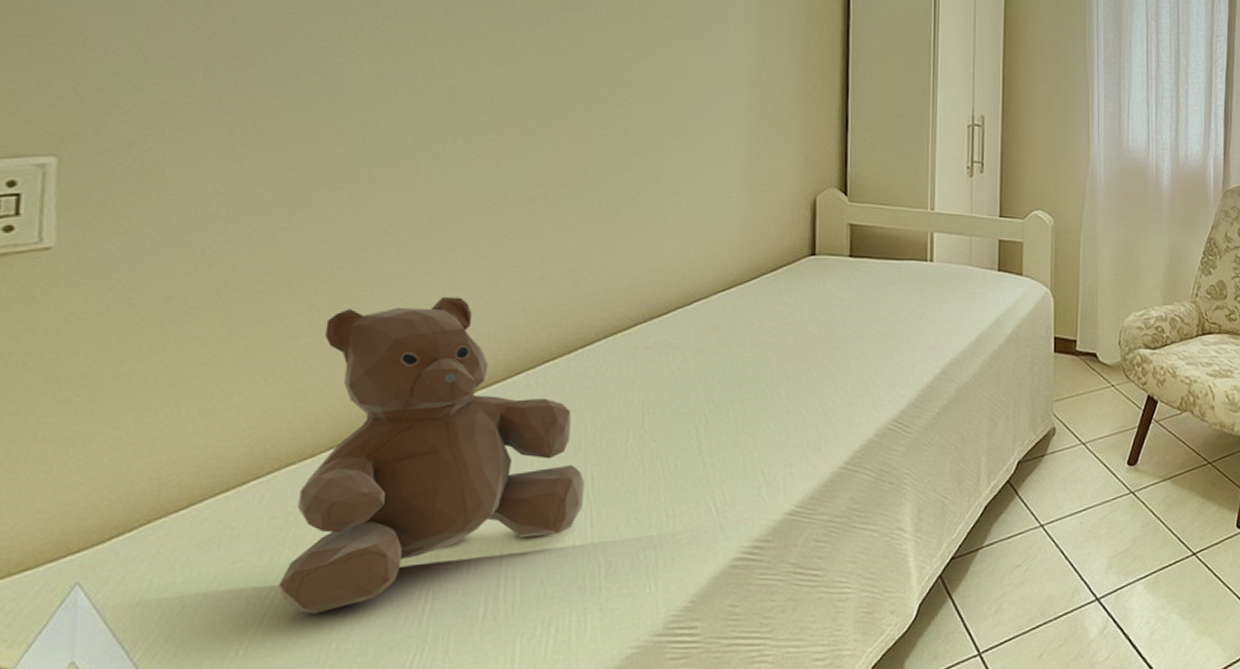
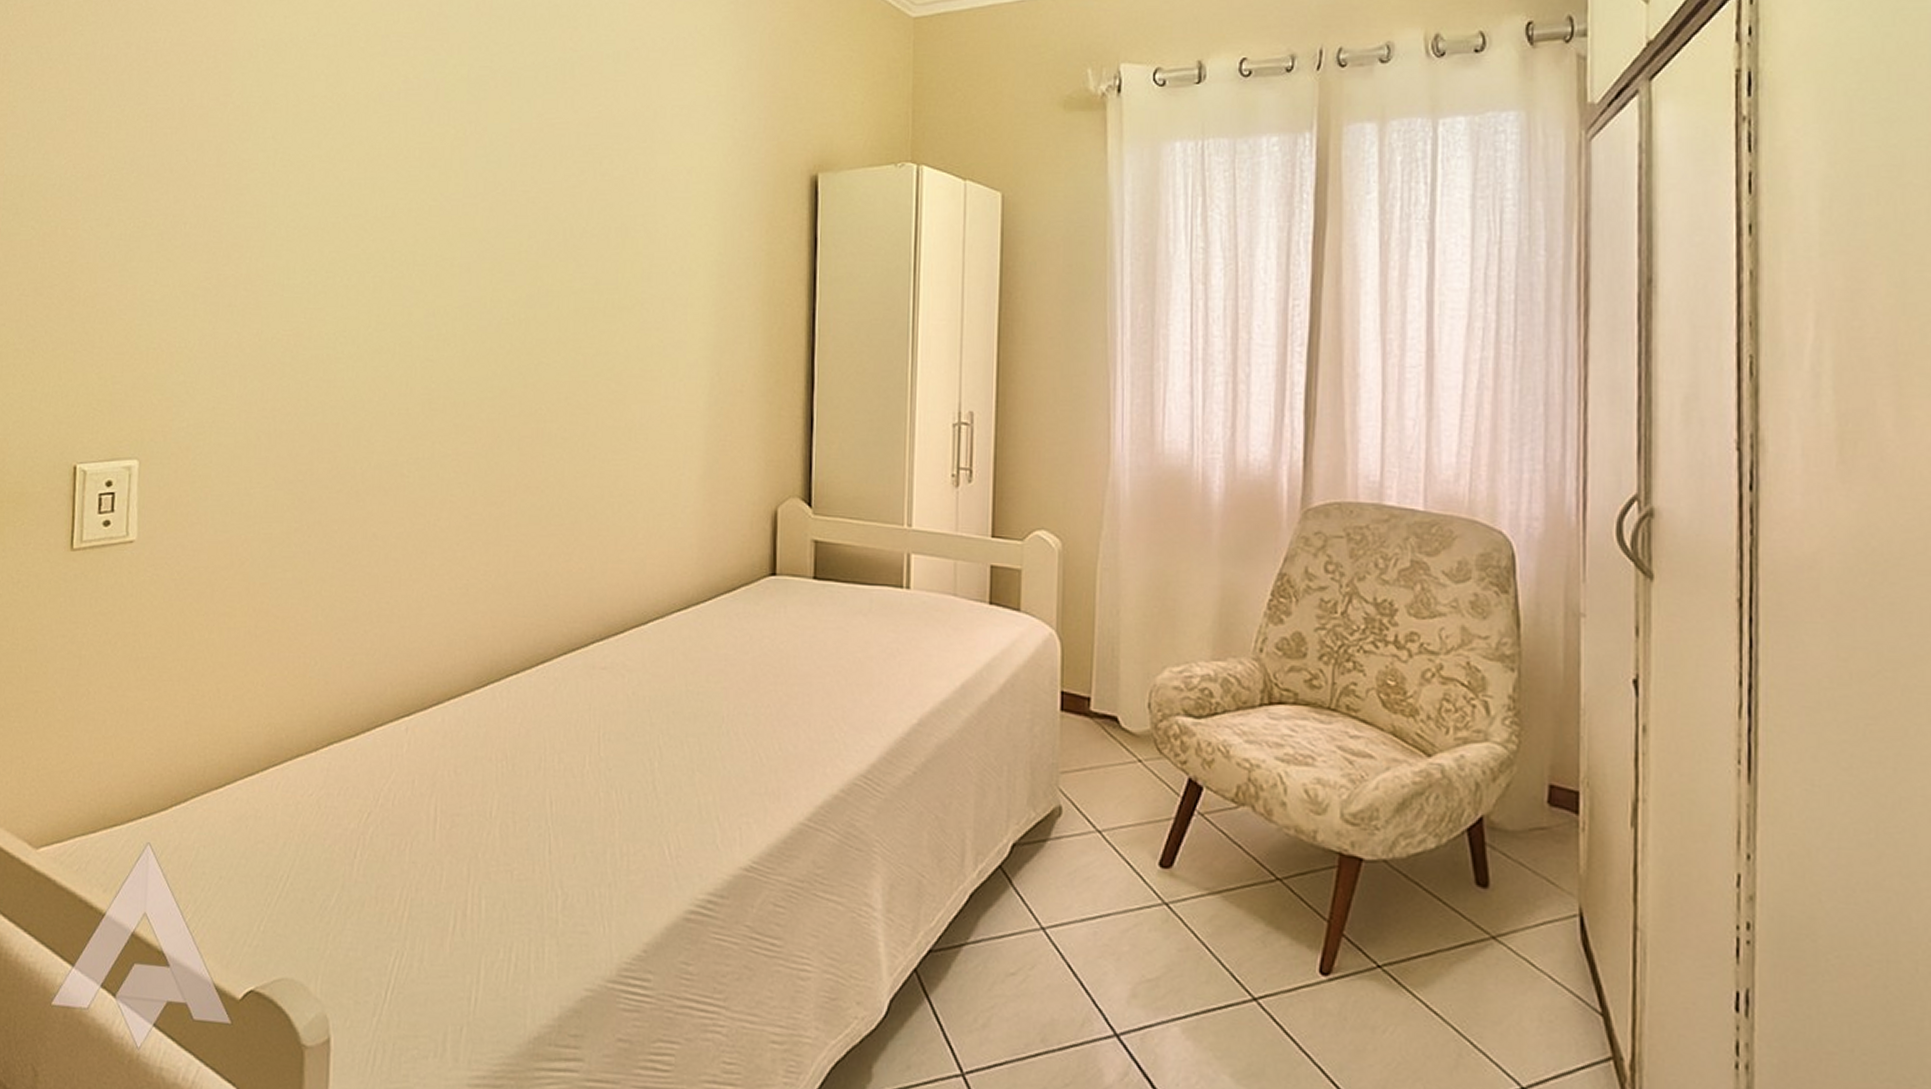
teddy bear: present [278,296,584,614] -> none [289,601,544,903]

